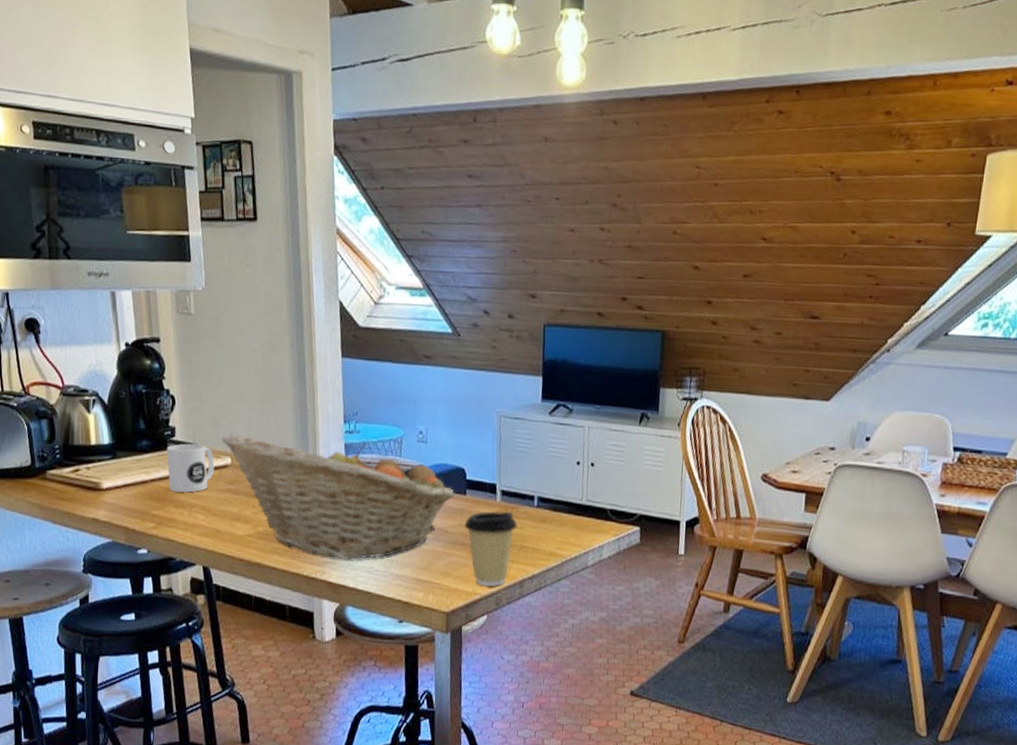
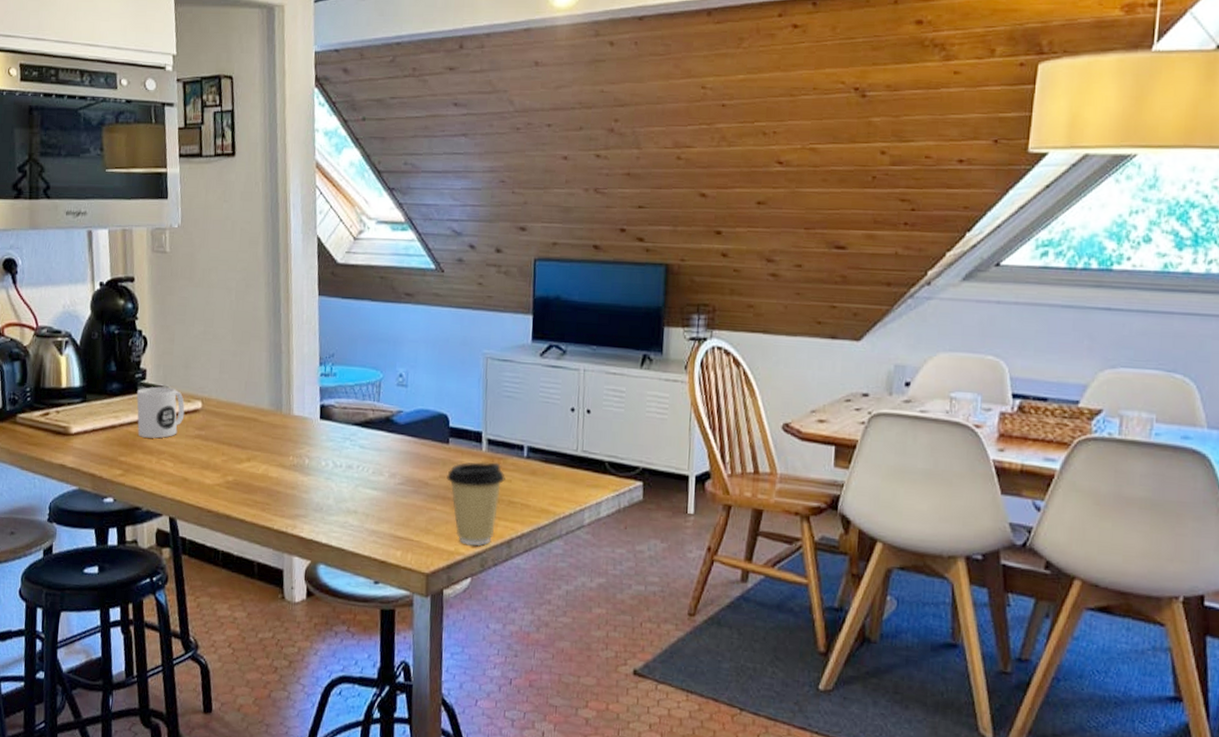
fruit basket: present [221,434,455,560] -> none [192,376,436,513]

